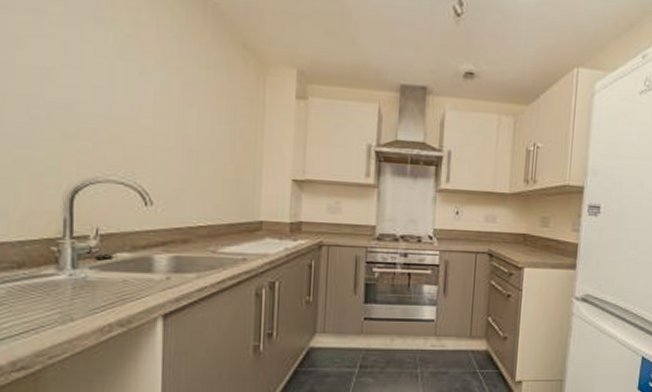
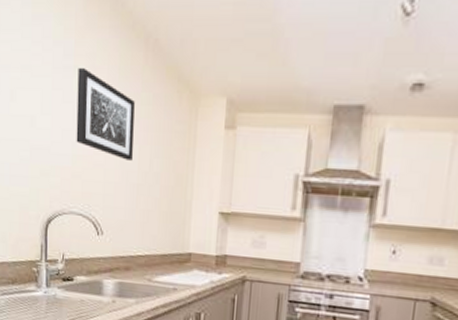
wall art: none [114,21,191,125] -> present [76,68,135,161]

